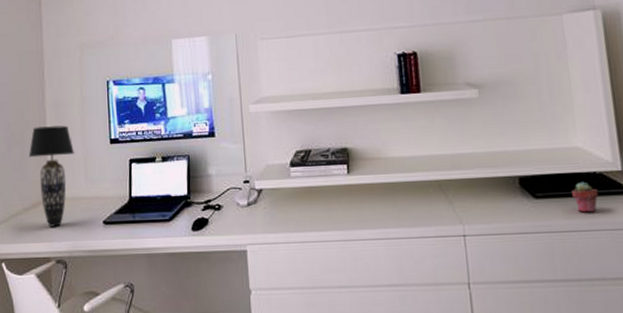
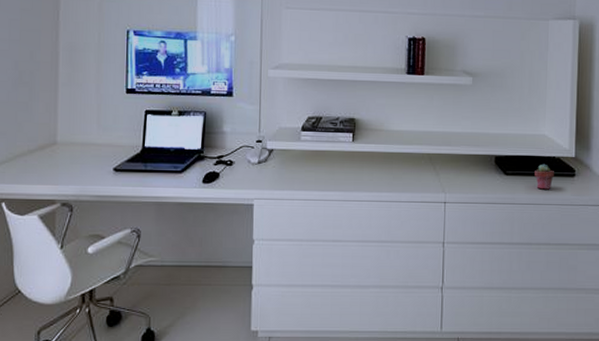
table lamp: present [28,125,75,227] -> none [37,68,88,171]

